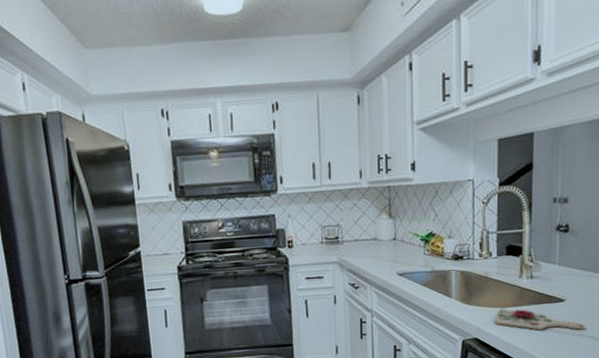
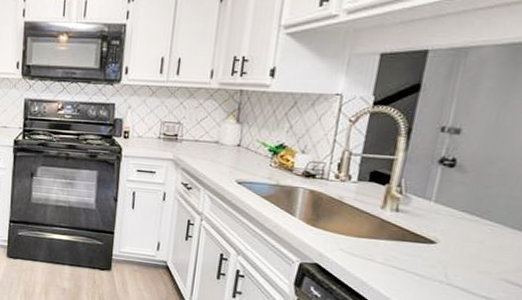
cutting board: present [495,307,584,330] -> none [342,236,457,279]

